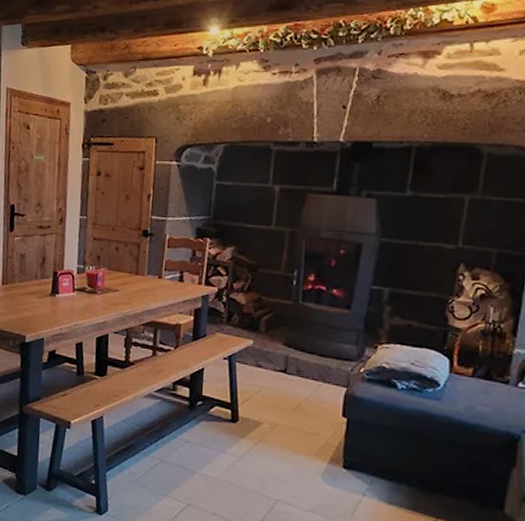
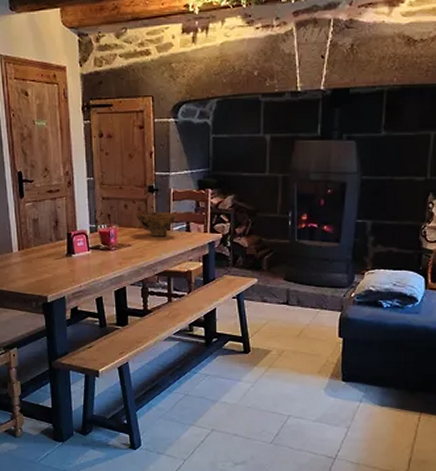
bowl: none [126,256,172,285] -> present [135,211,178,237]

